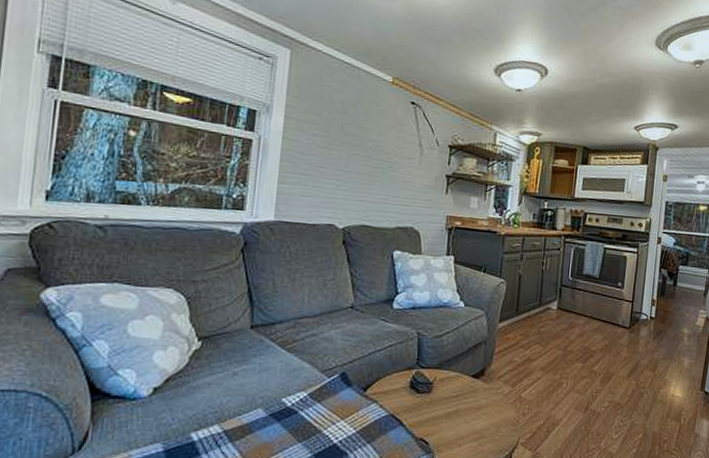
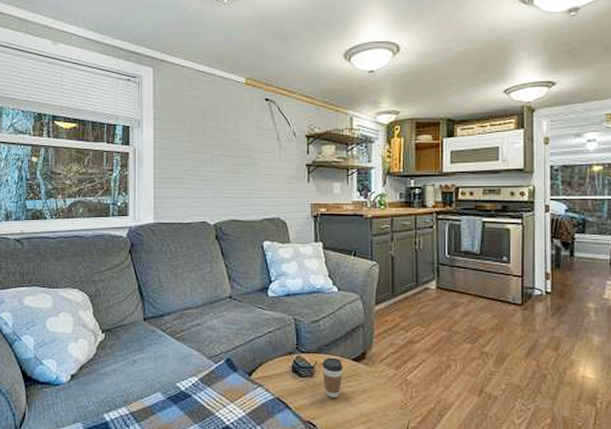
coffee cup: none [440,373,462,414] -> present [322,357,343,398]

